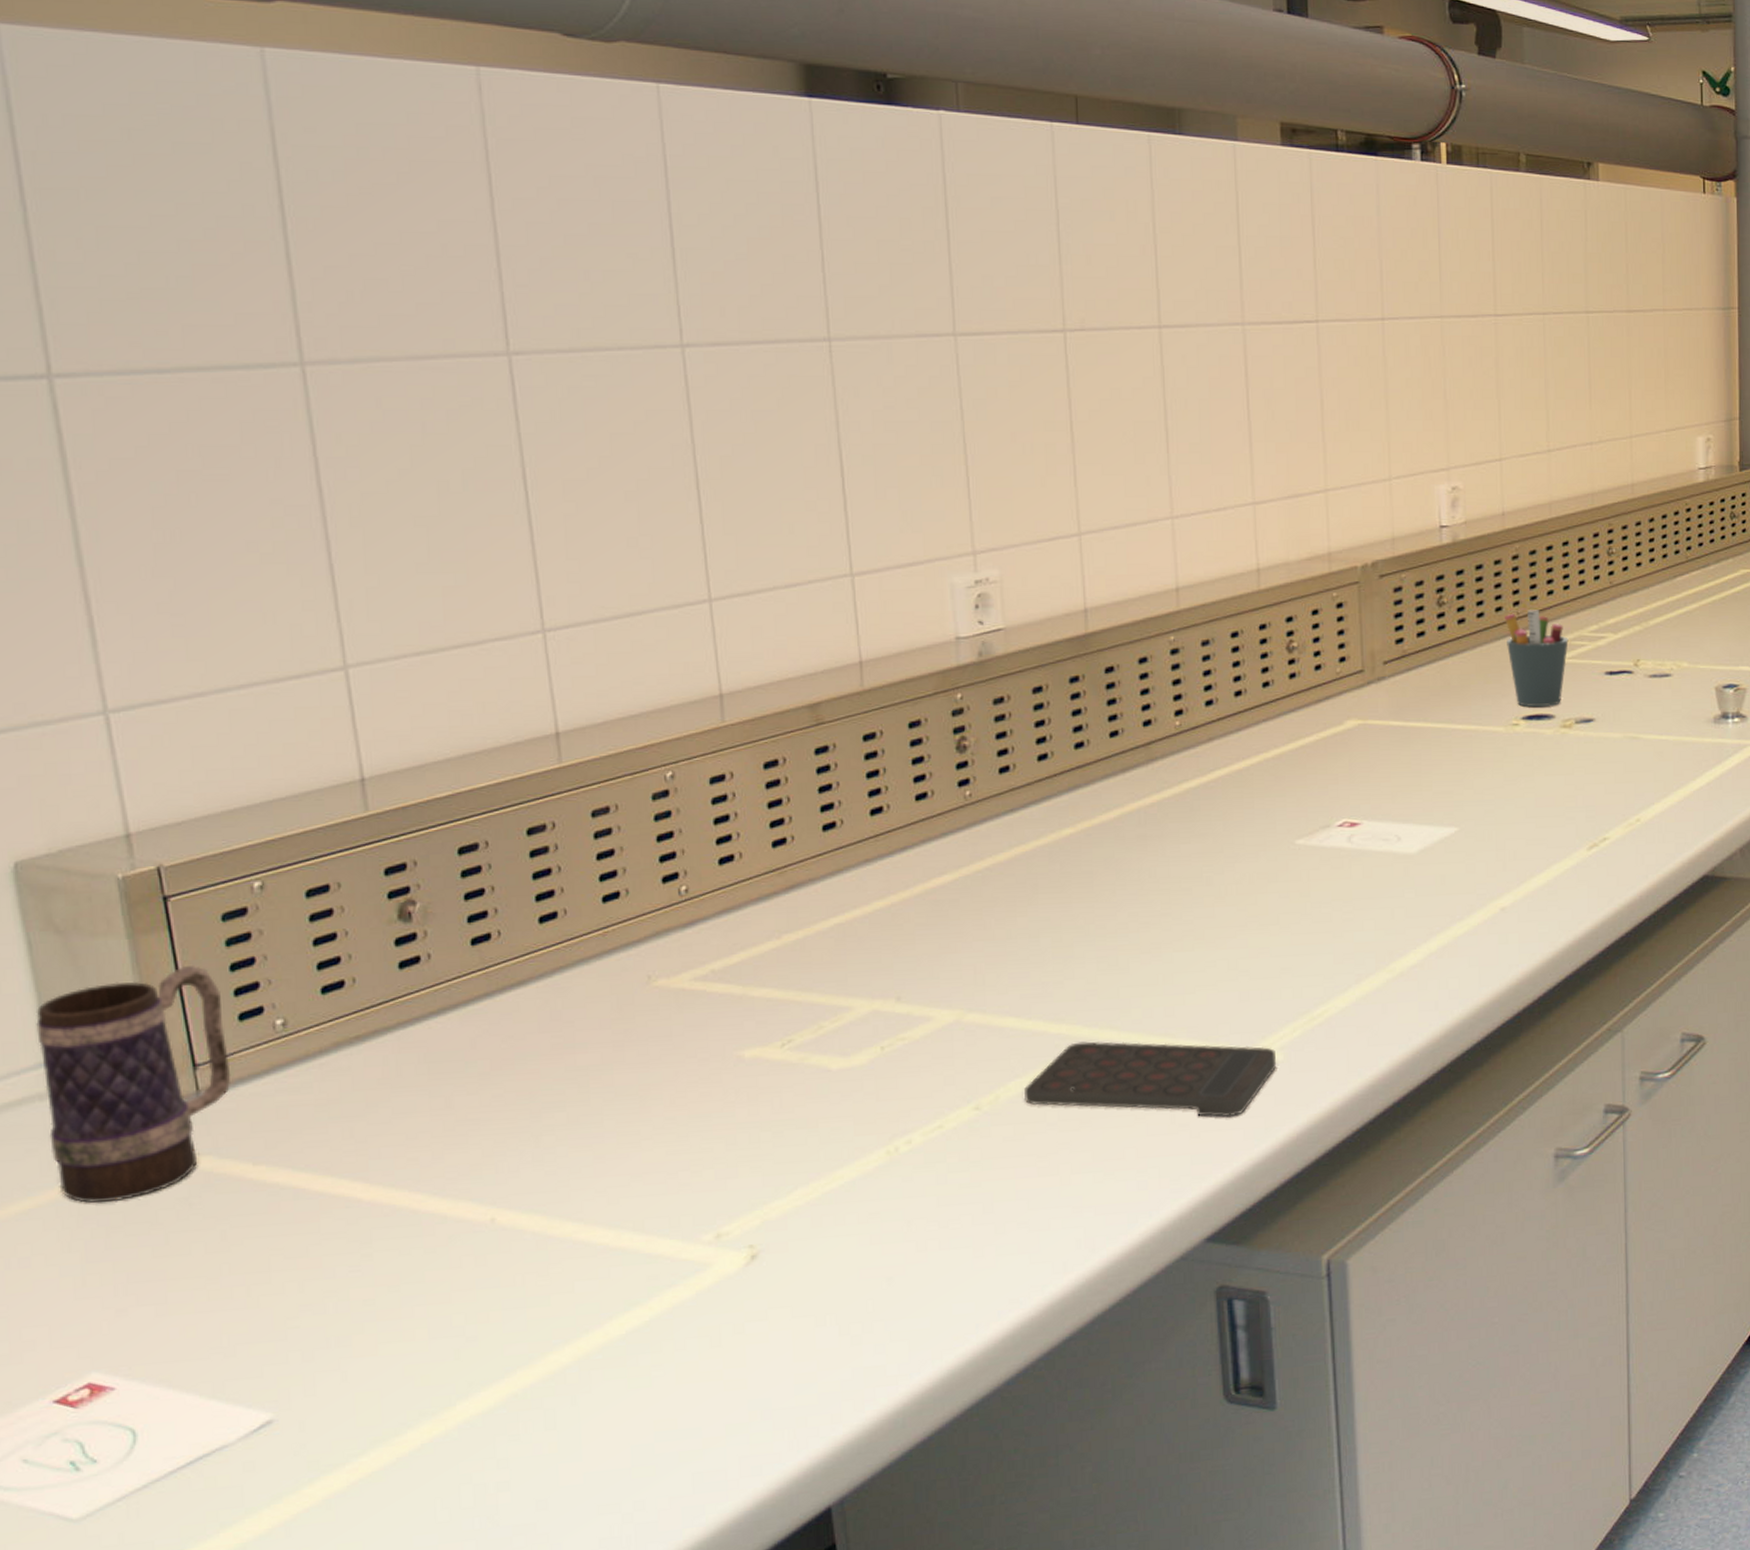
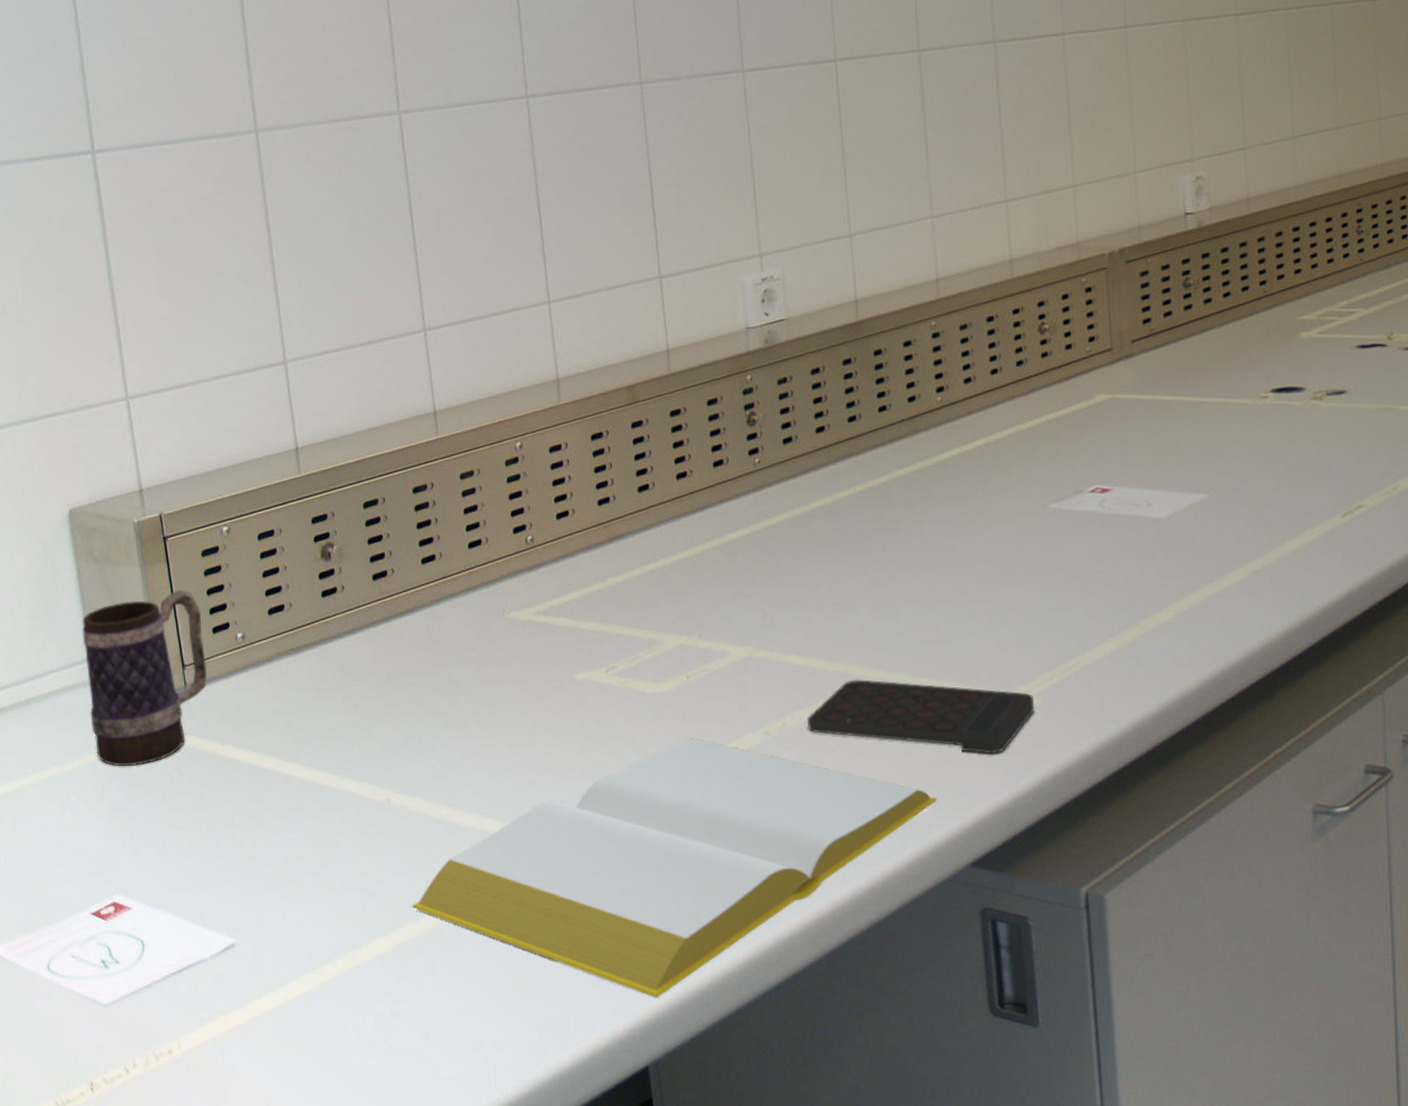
notepad: none [525,1118,1171,1427] -> present [412,737,938,998]
pen holder: present [1505,610,1569,707] -> none [1251,288,1318,380]

